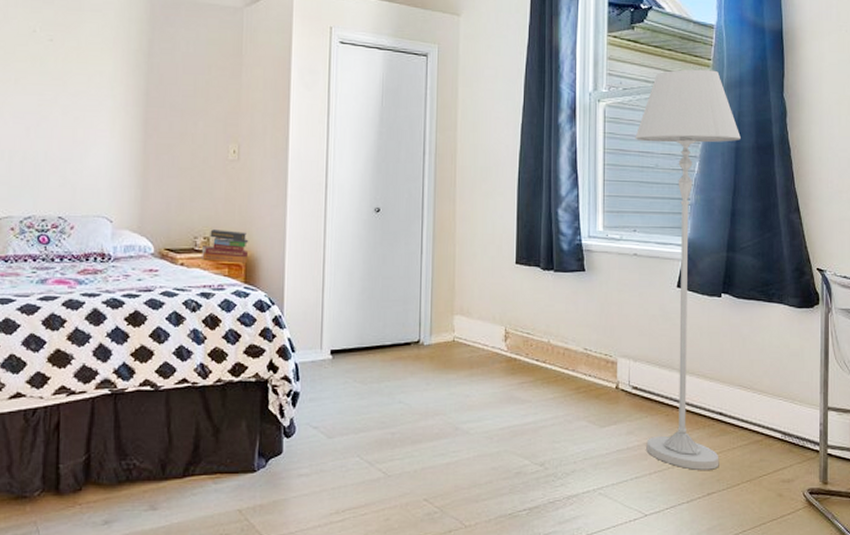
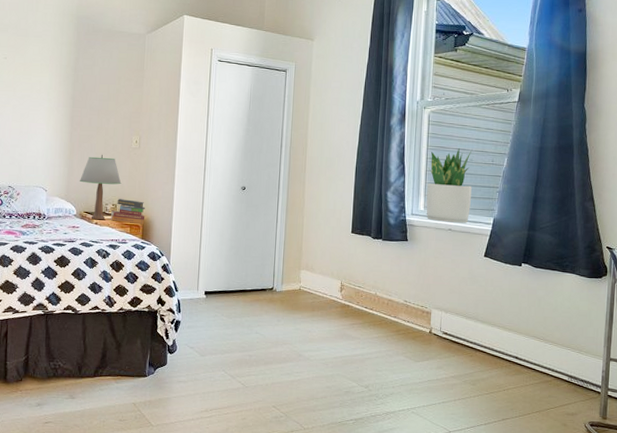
table lamp: none [157,170,216,260] -> present [79,155,122,220]
planter: none [605,151,659,246] -> present [426,148,473,223]
floor lamp: present [635,69,741,470] -> none [452,83,545,401]

